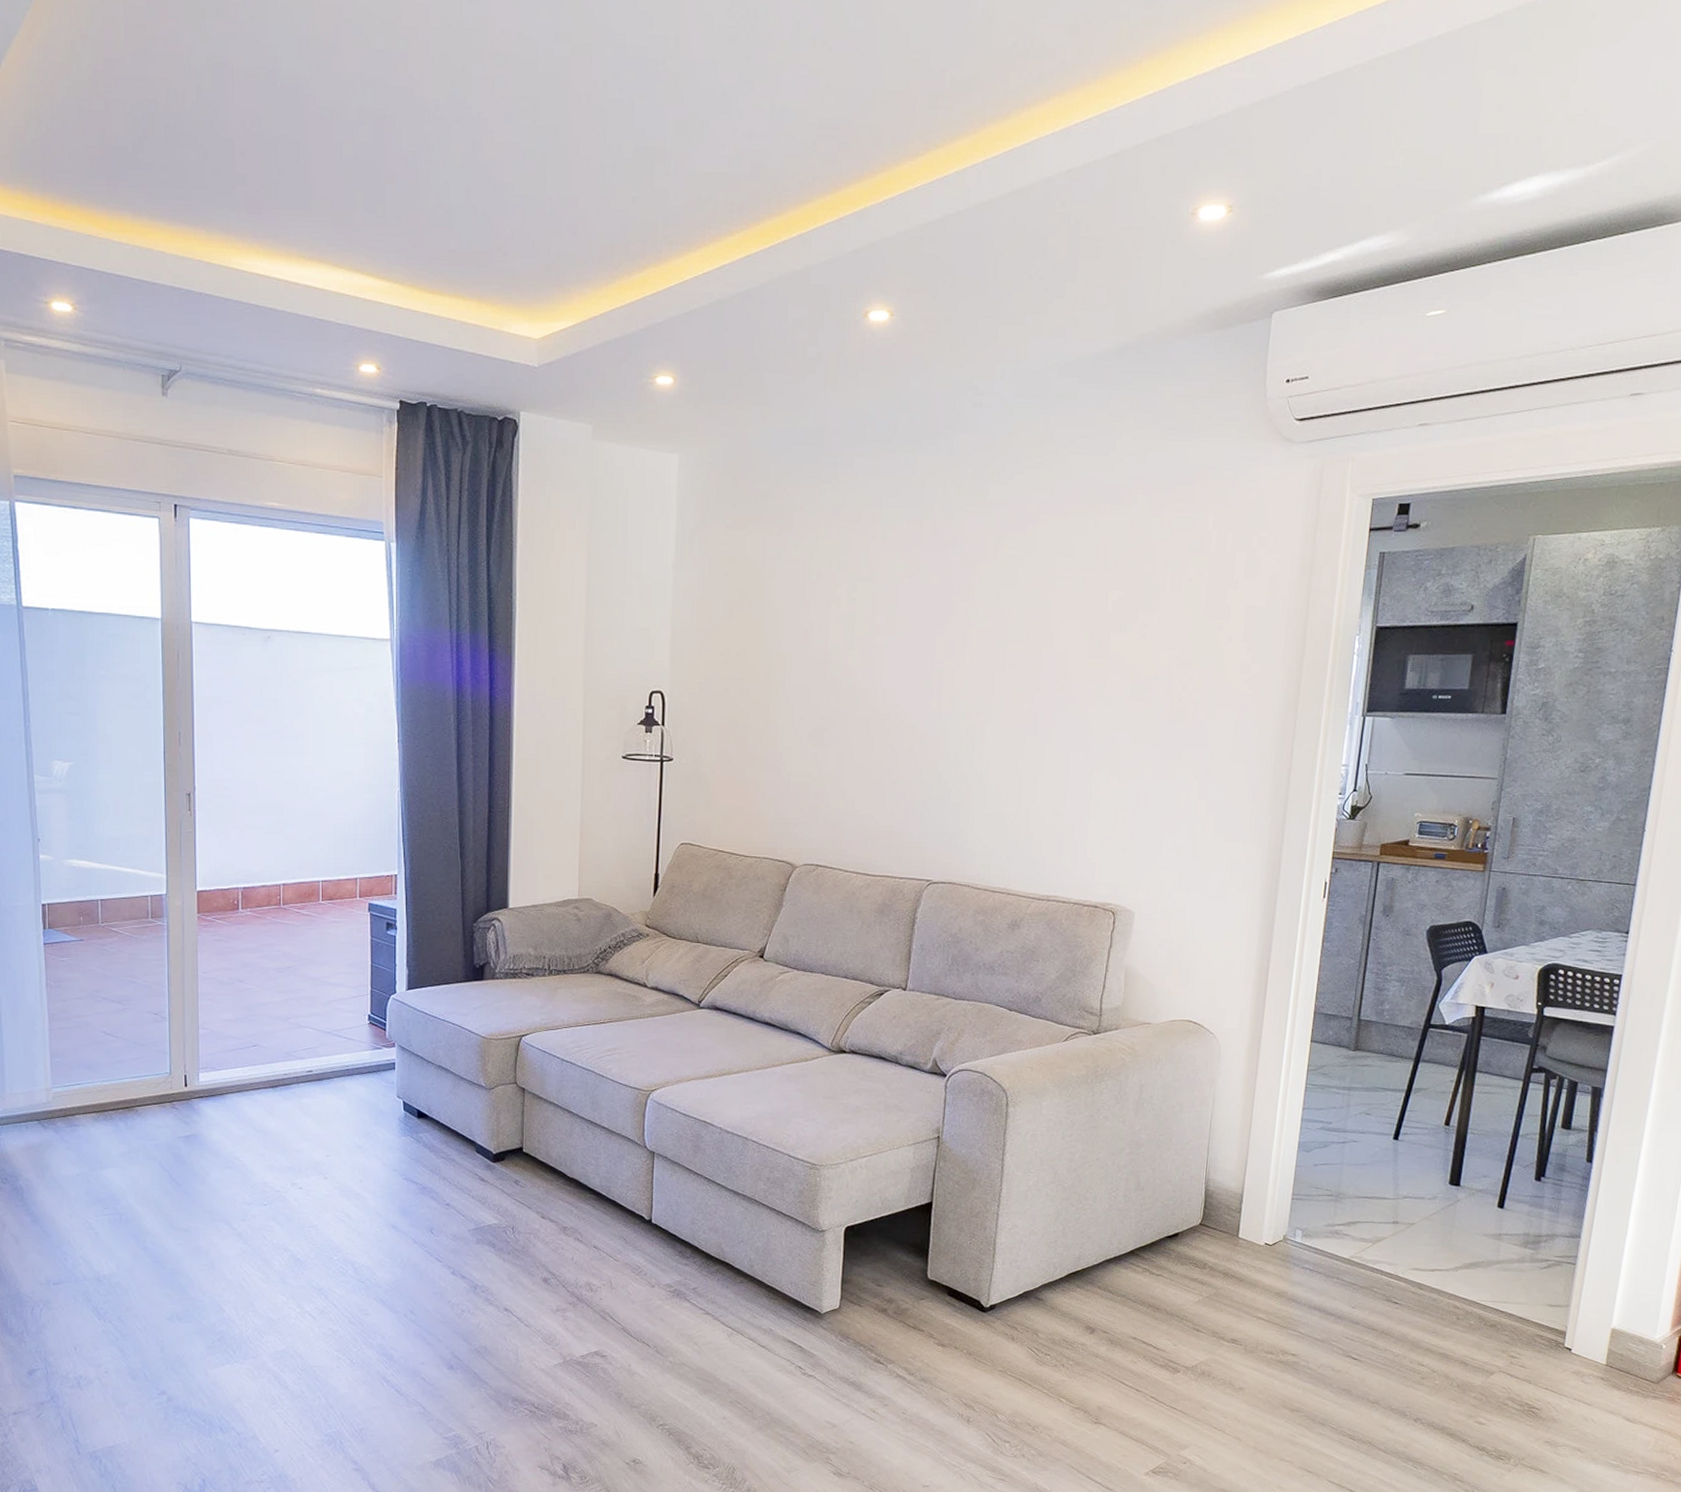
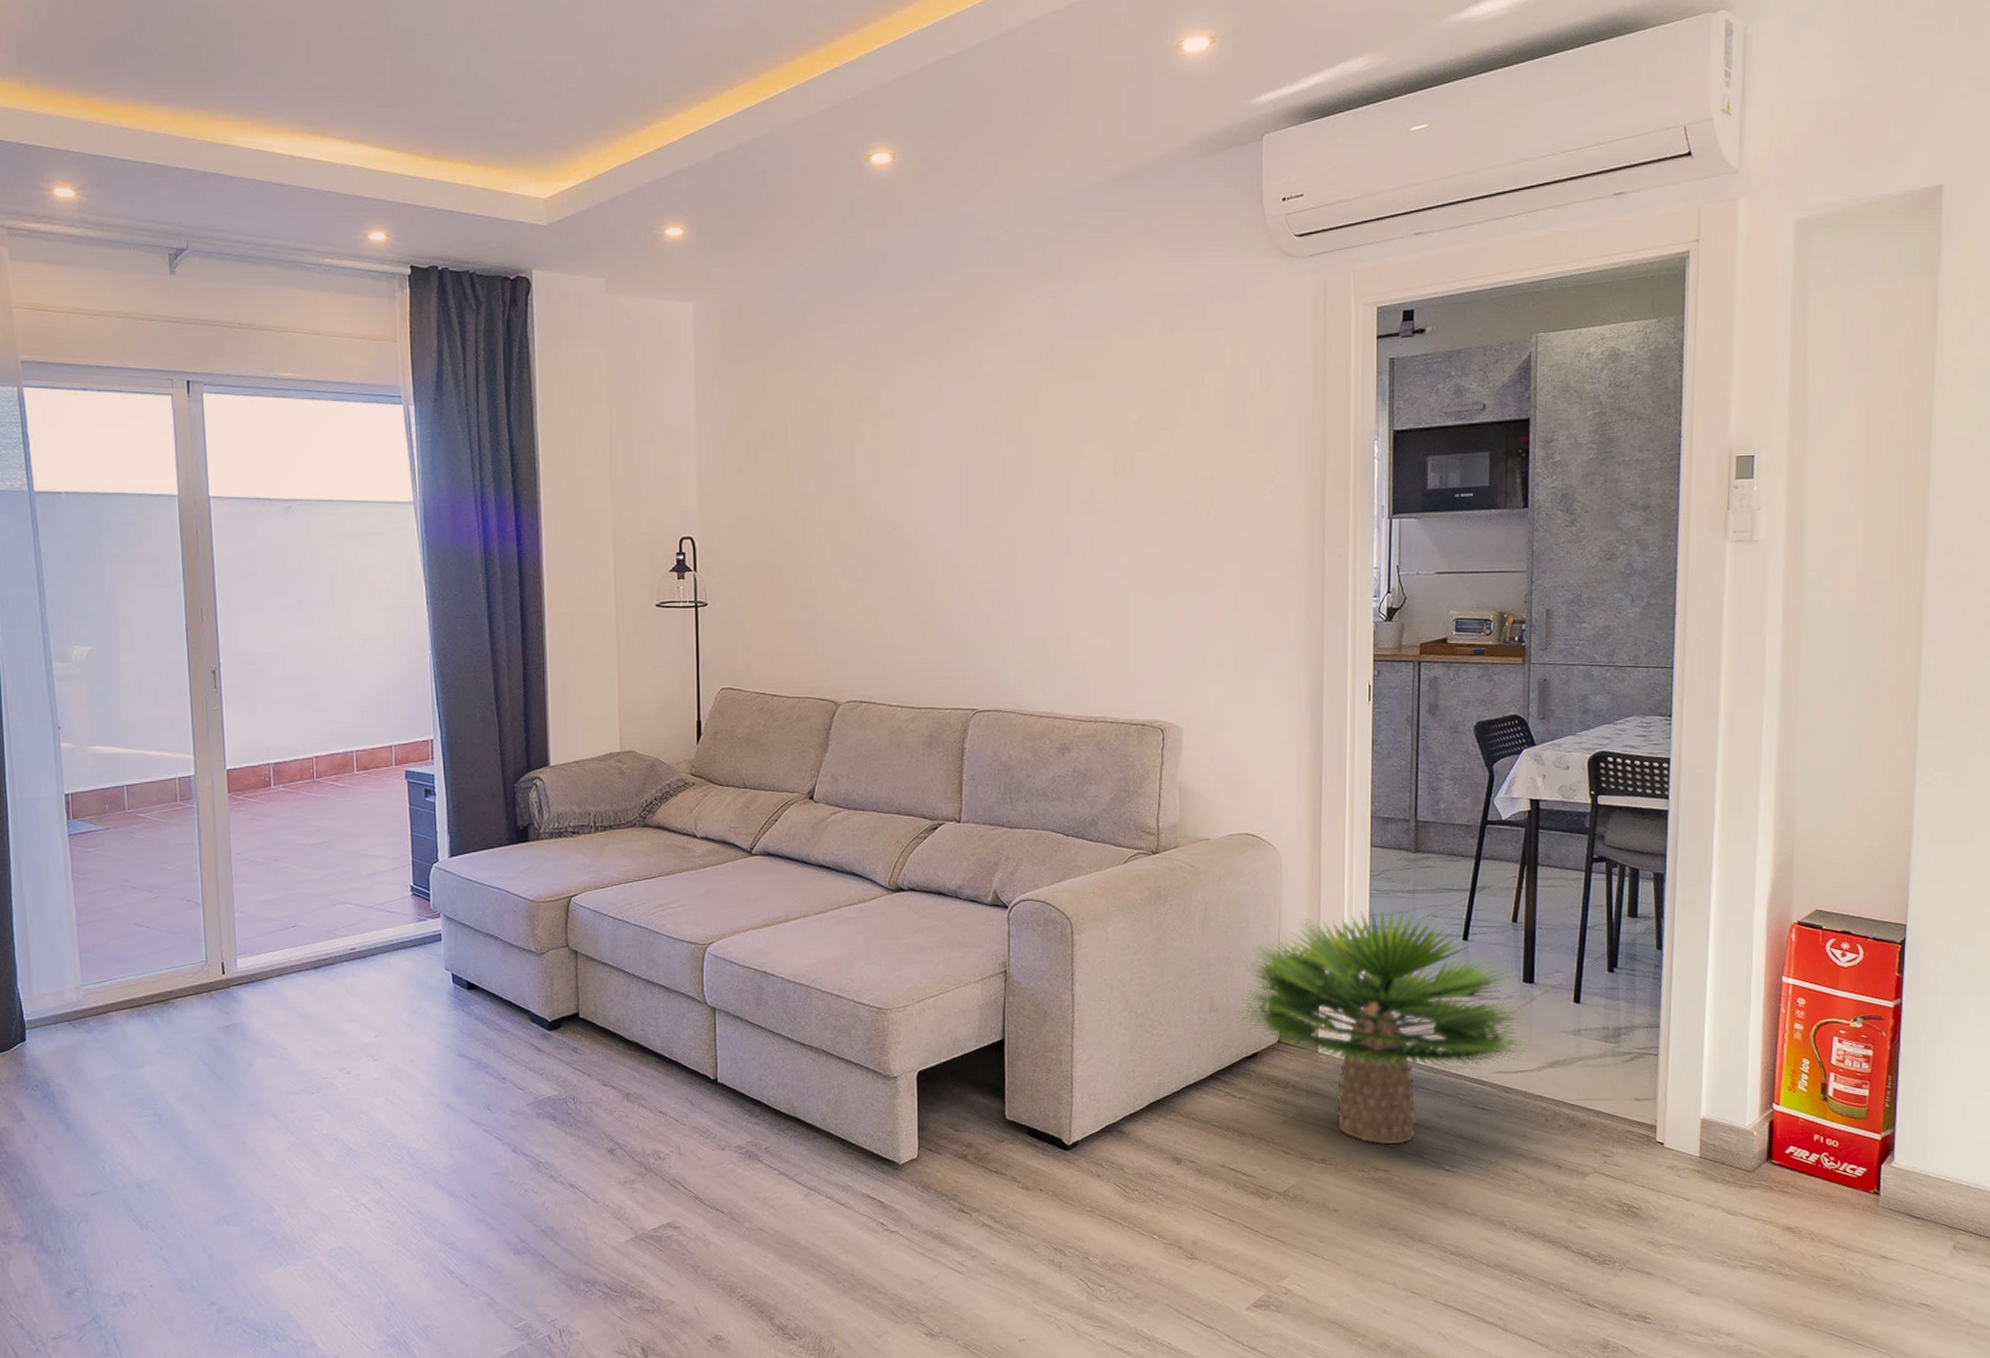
potted plant: none [1161,1101,1450,1331] -> present [1236,906,1531,1145]

